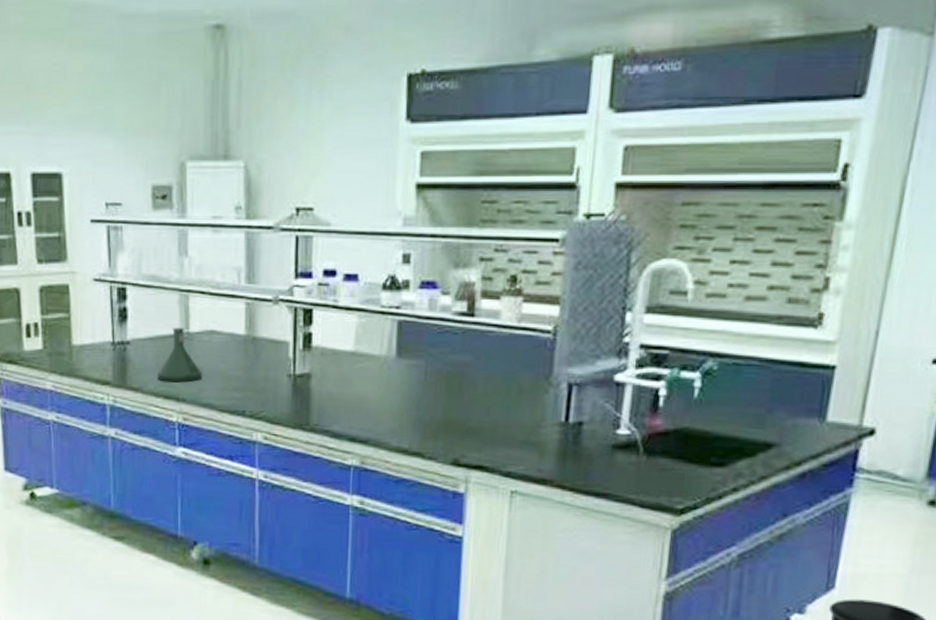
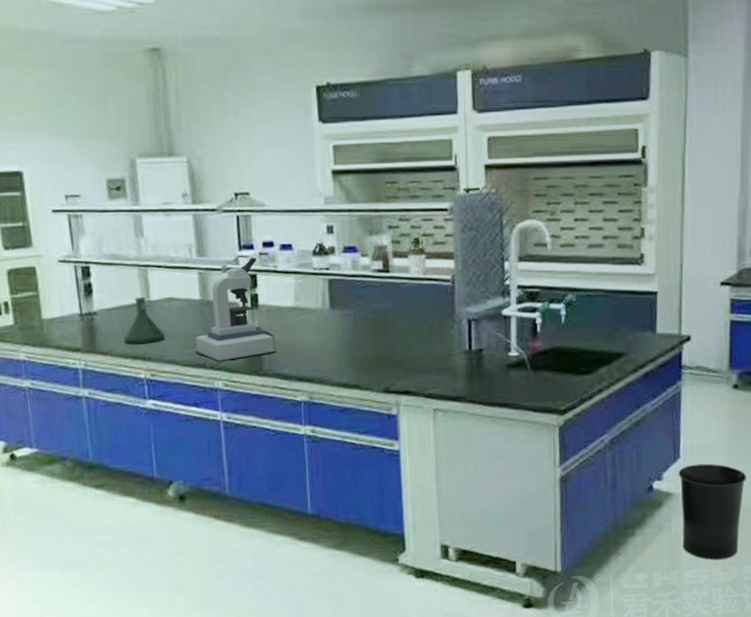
microscope: none [234,287,328,411] -> present [195,257,277,362]

